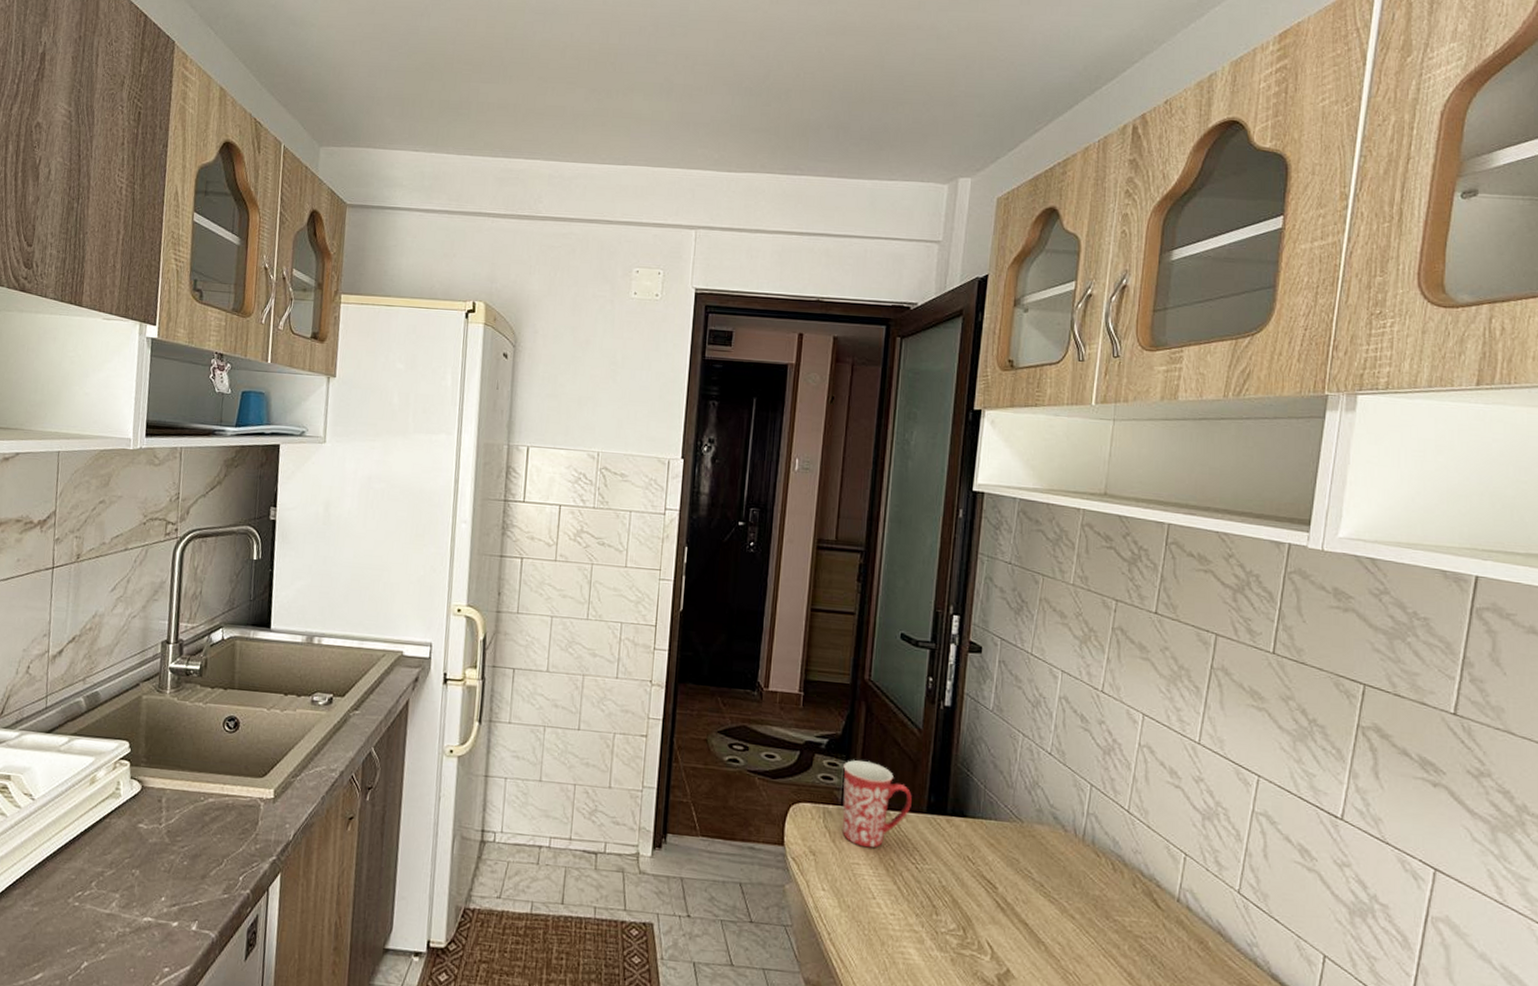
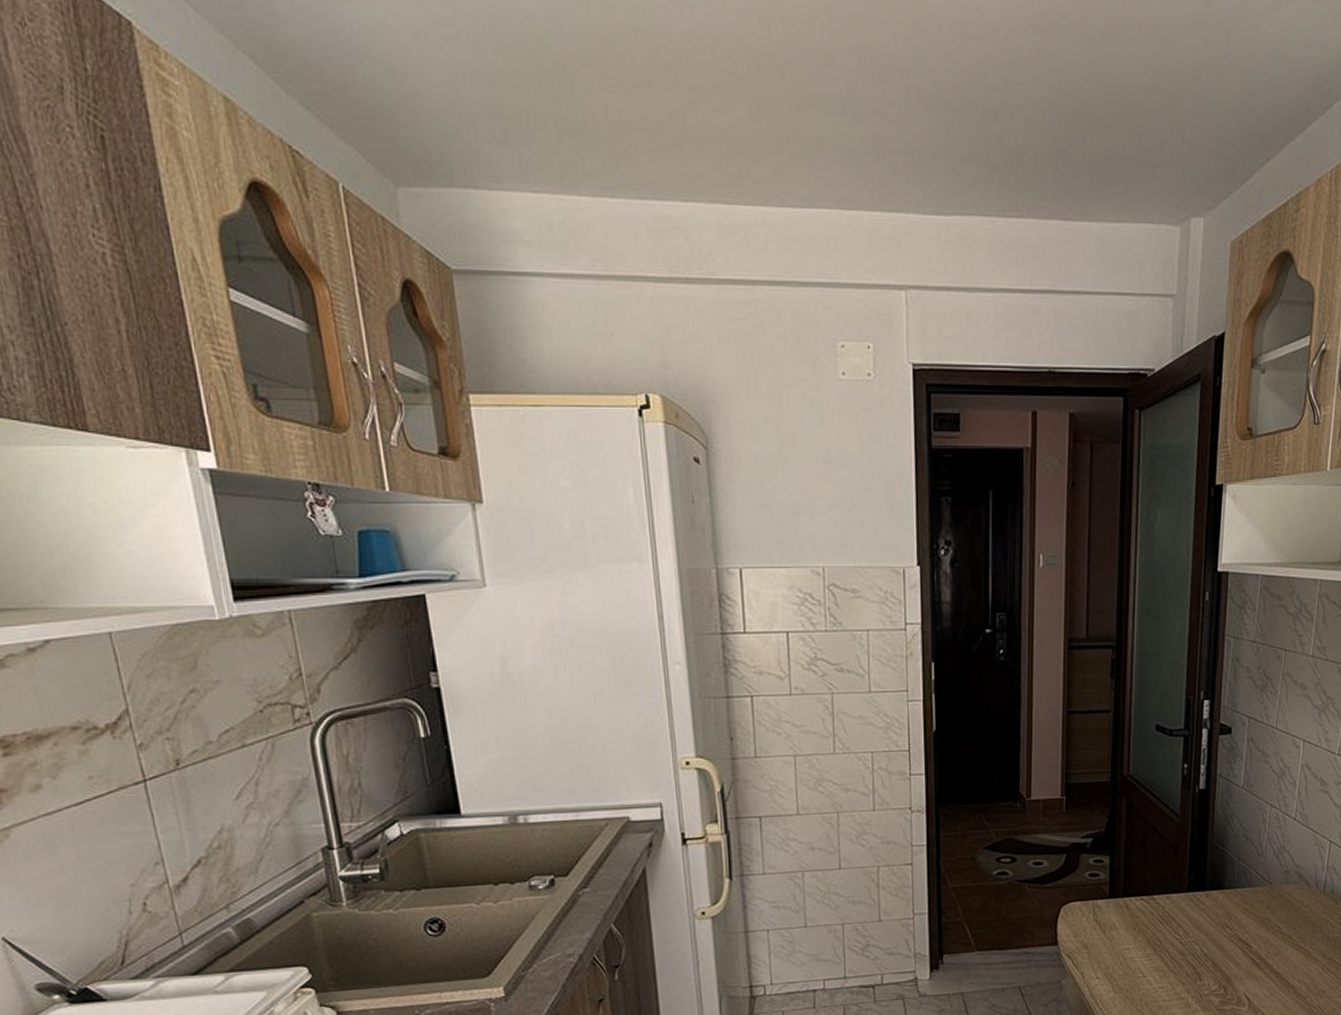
mug: present [842,760,912,848] -> none [1109,853,1173,933]

